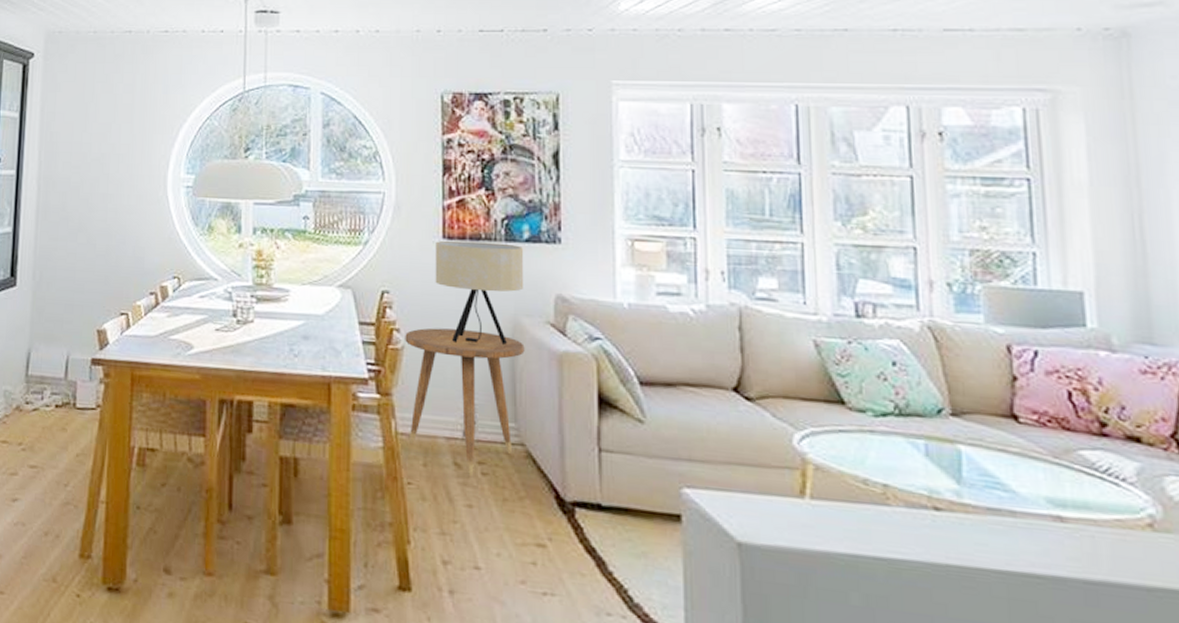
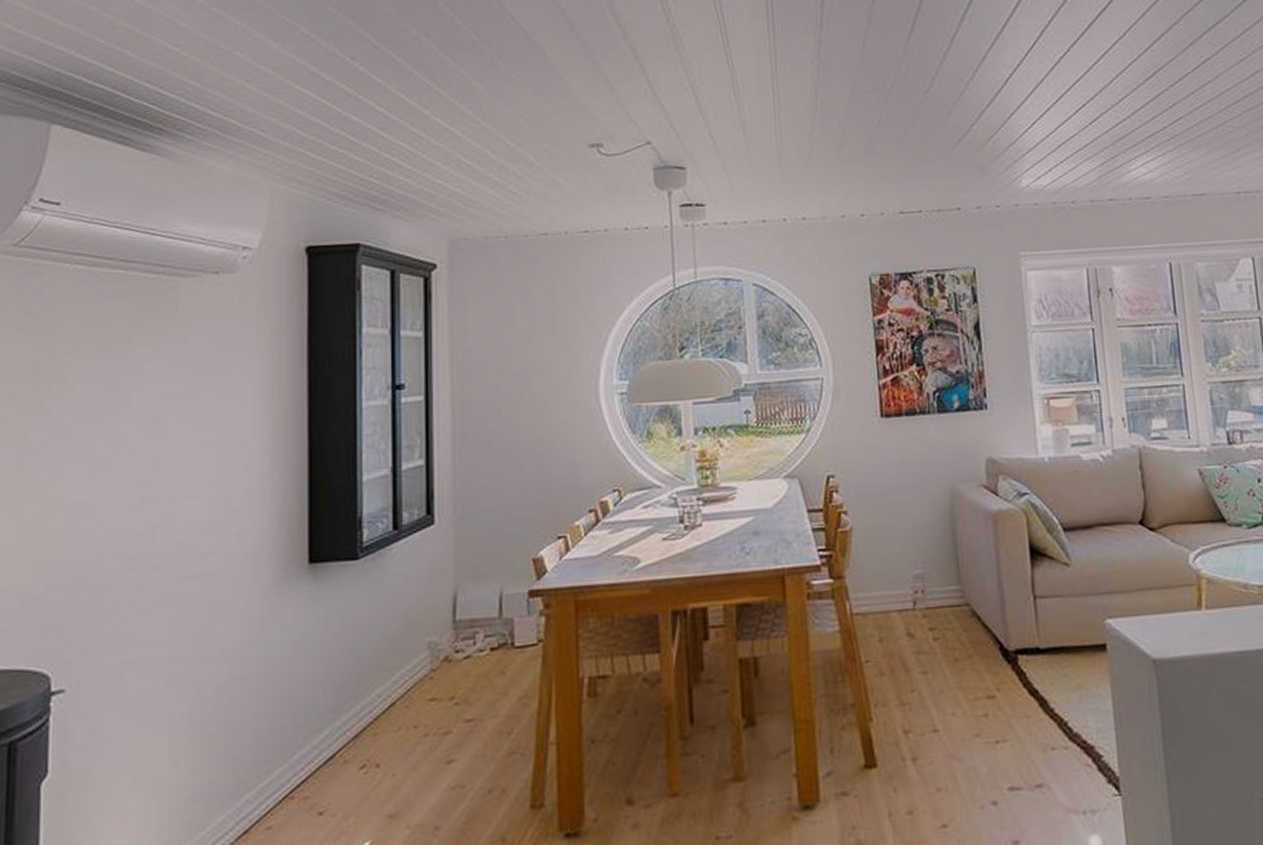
side table: present [405,328,525,478] -> none [852,502,963,645]
table lamp: present [435,240,523,345] -> none [874,415,957,518]

